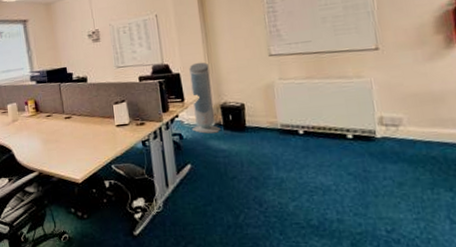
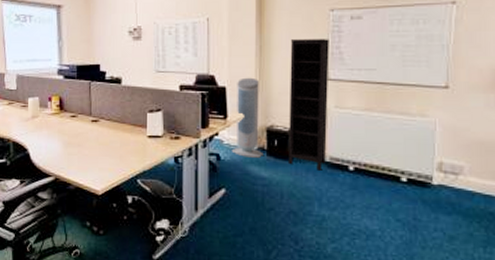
bookcase: none [232,19,278,138] -> present [289,39,329,170]

